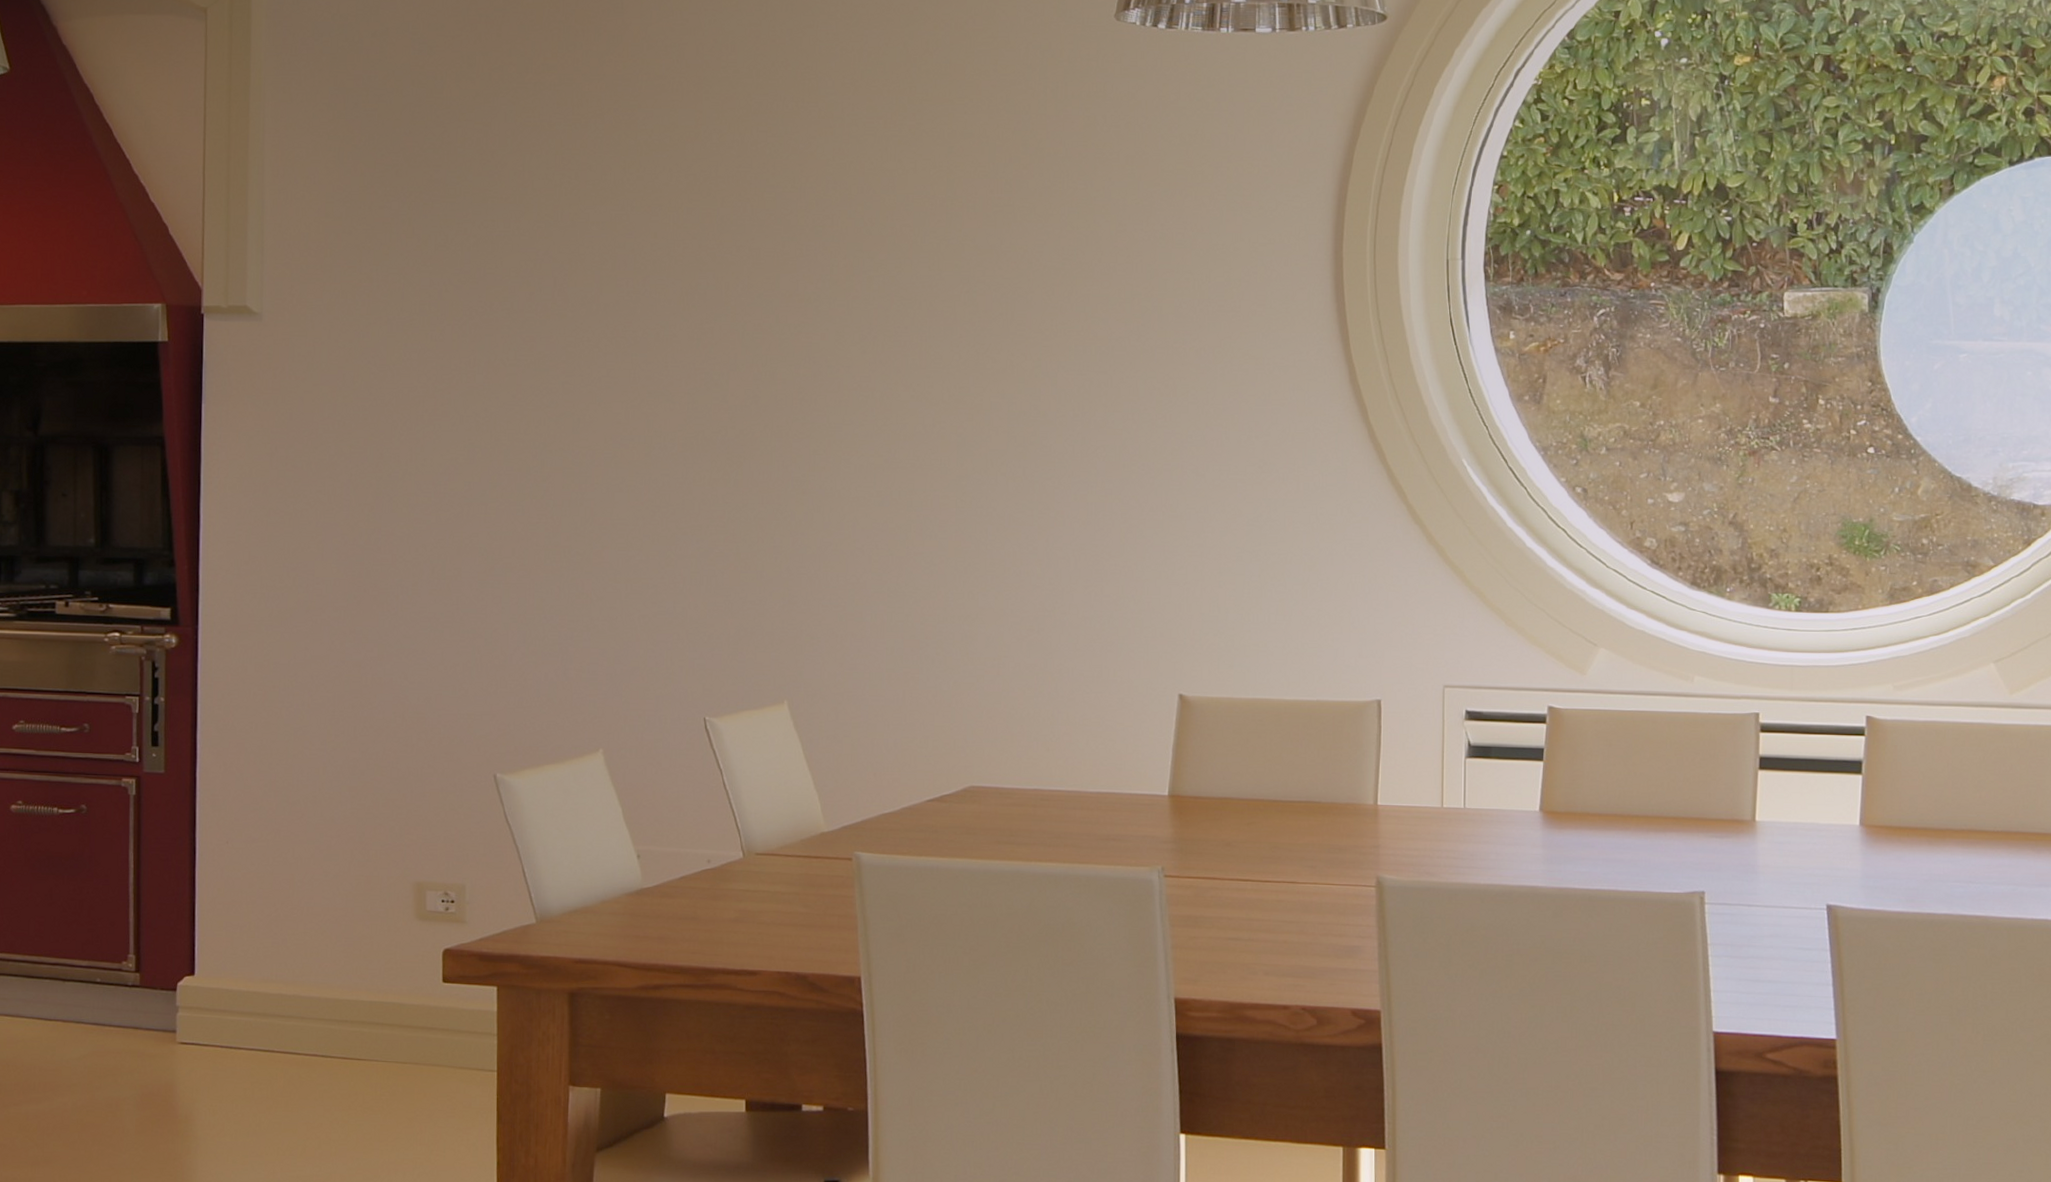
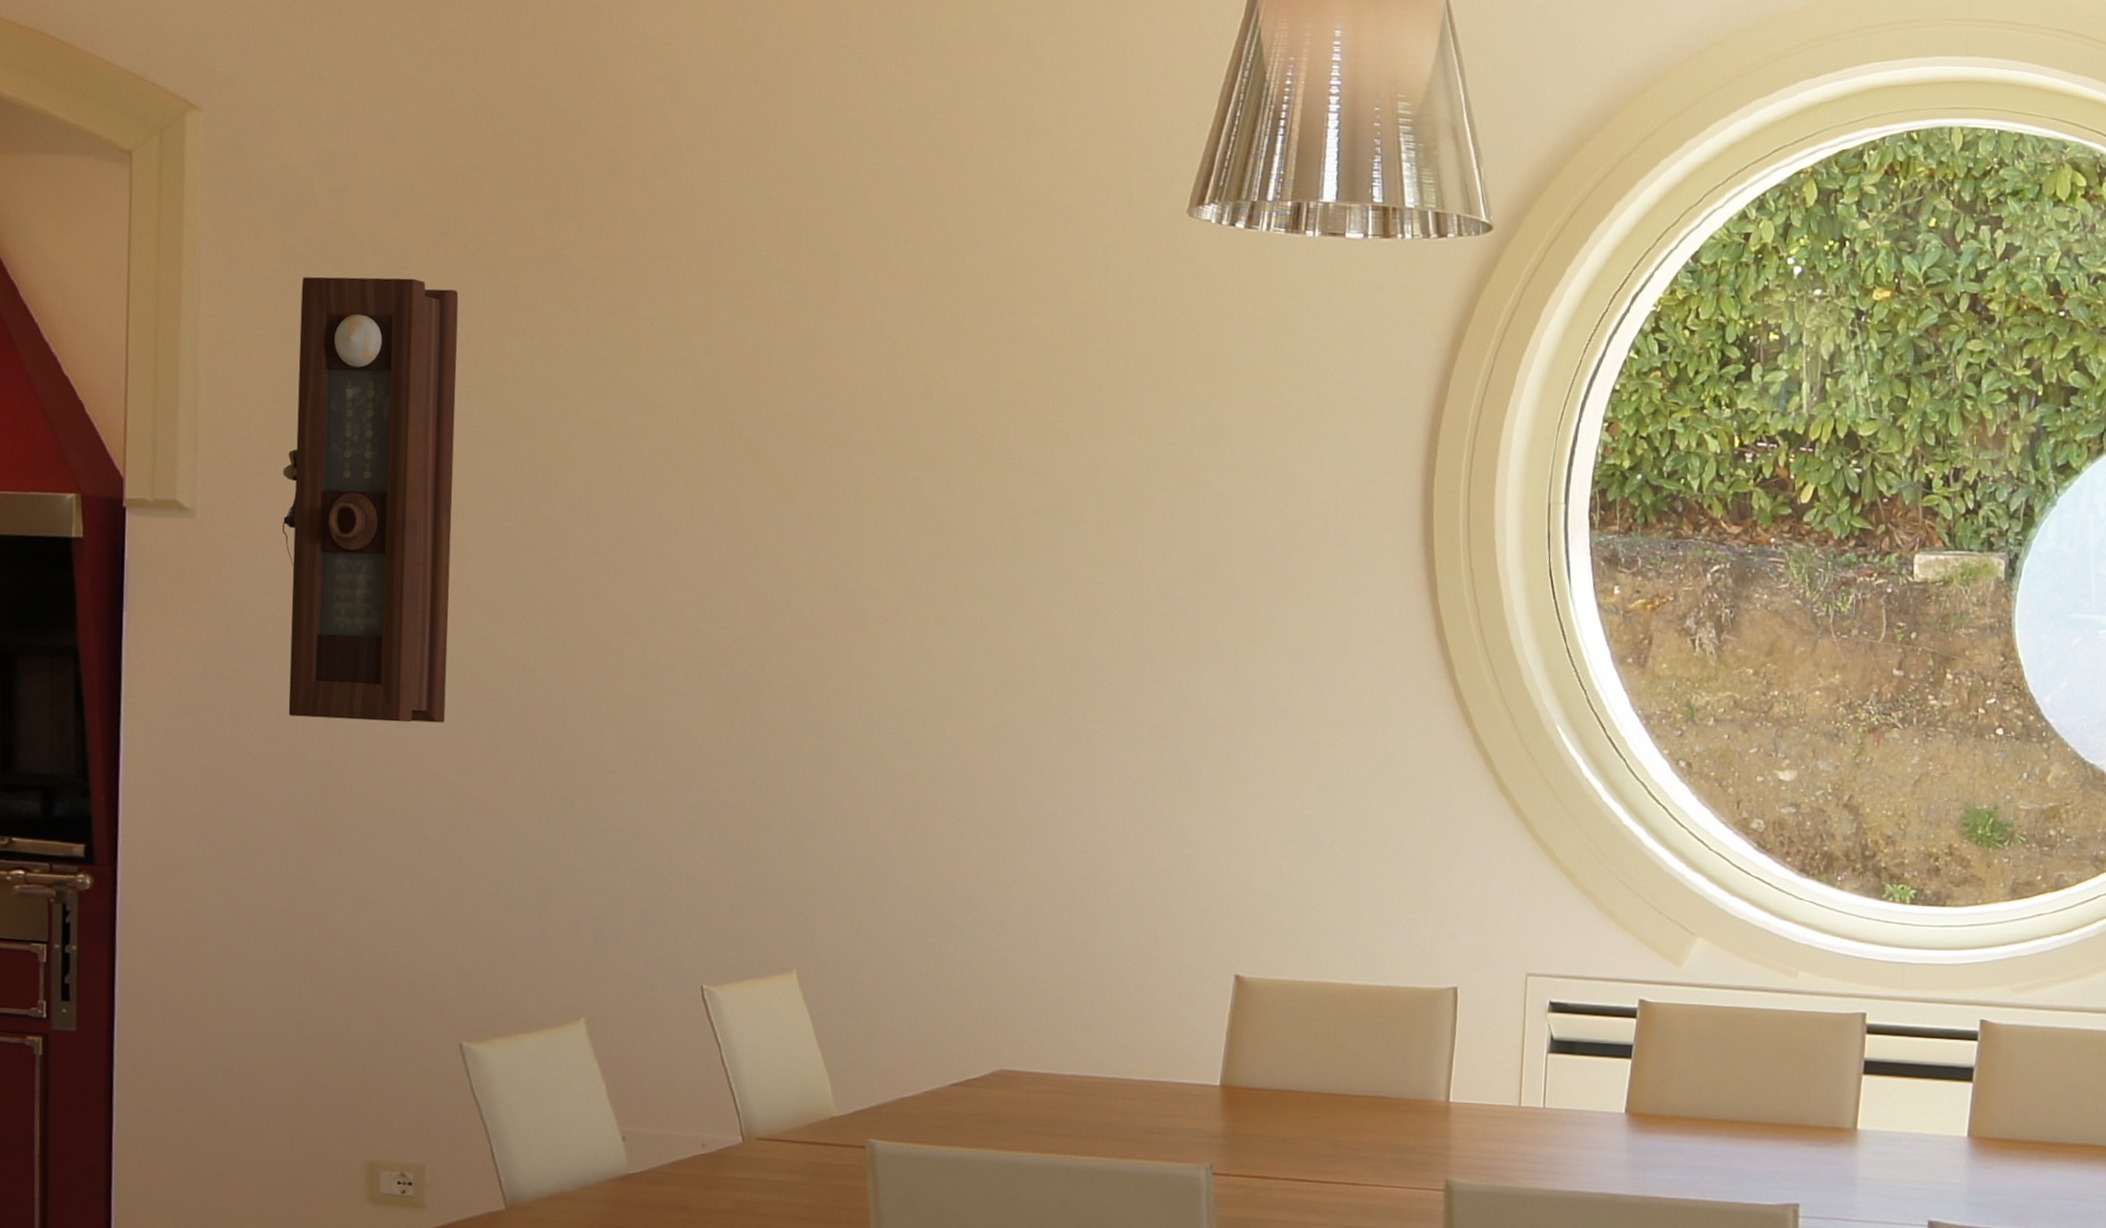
pendulum clock: none [336,106,484,492] -> present [282,276,459,723]

